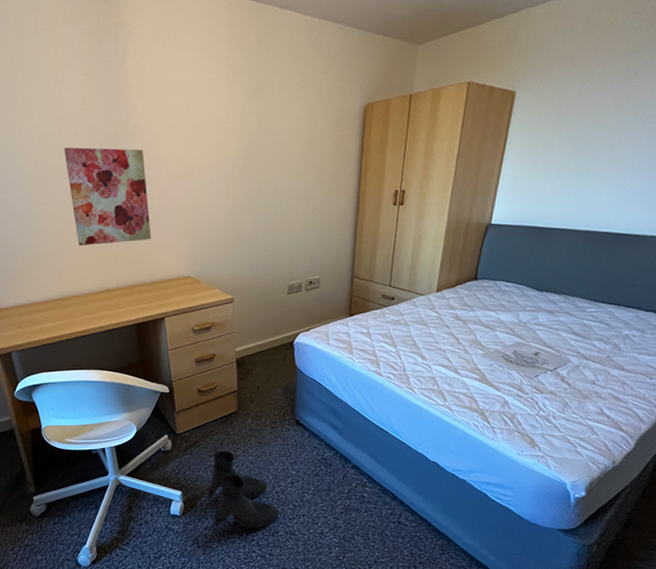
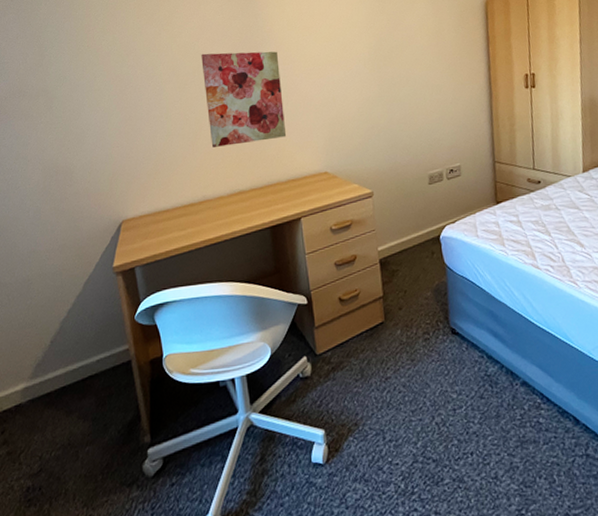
boots: present [207,450,279,529] -> none [354,372,442,477]

